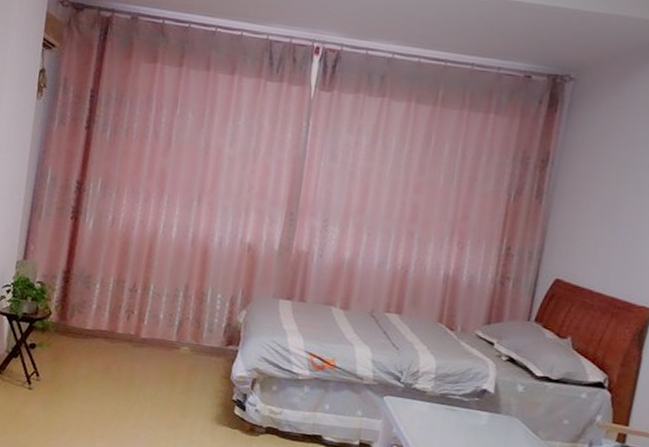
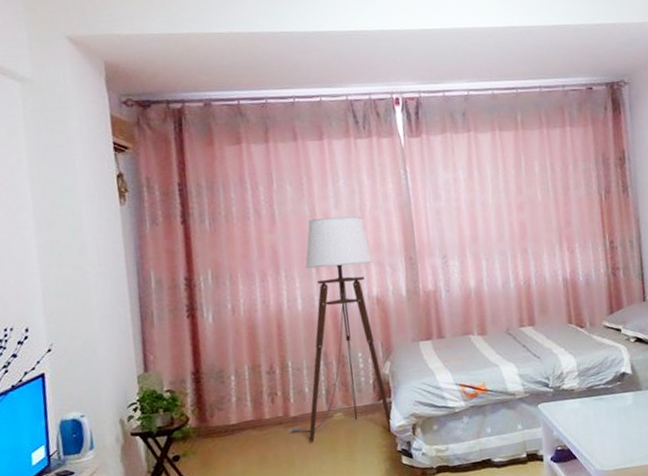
floor lamp: none [136,151,254,380] -> present [289,216,392,442]

